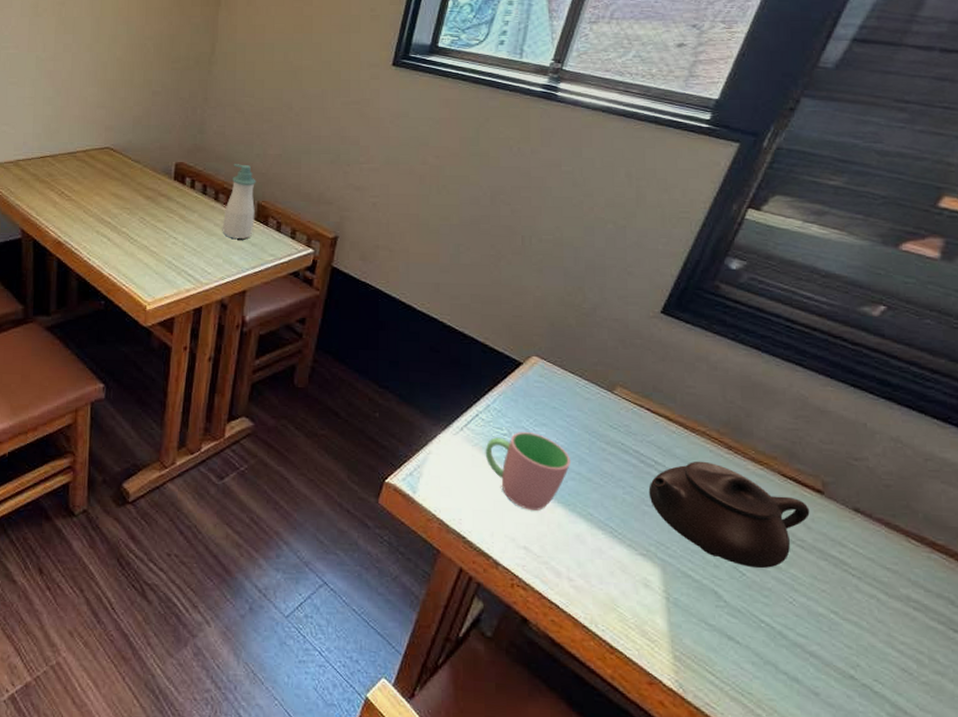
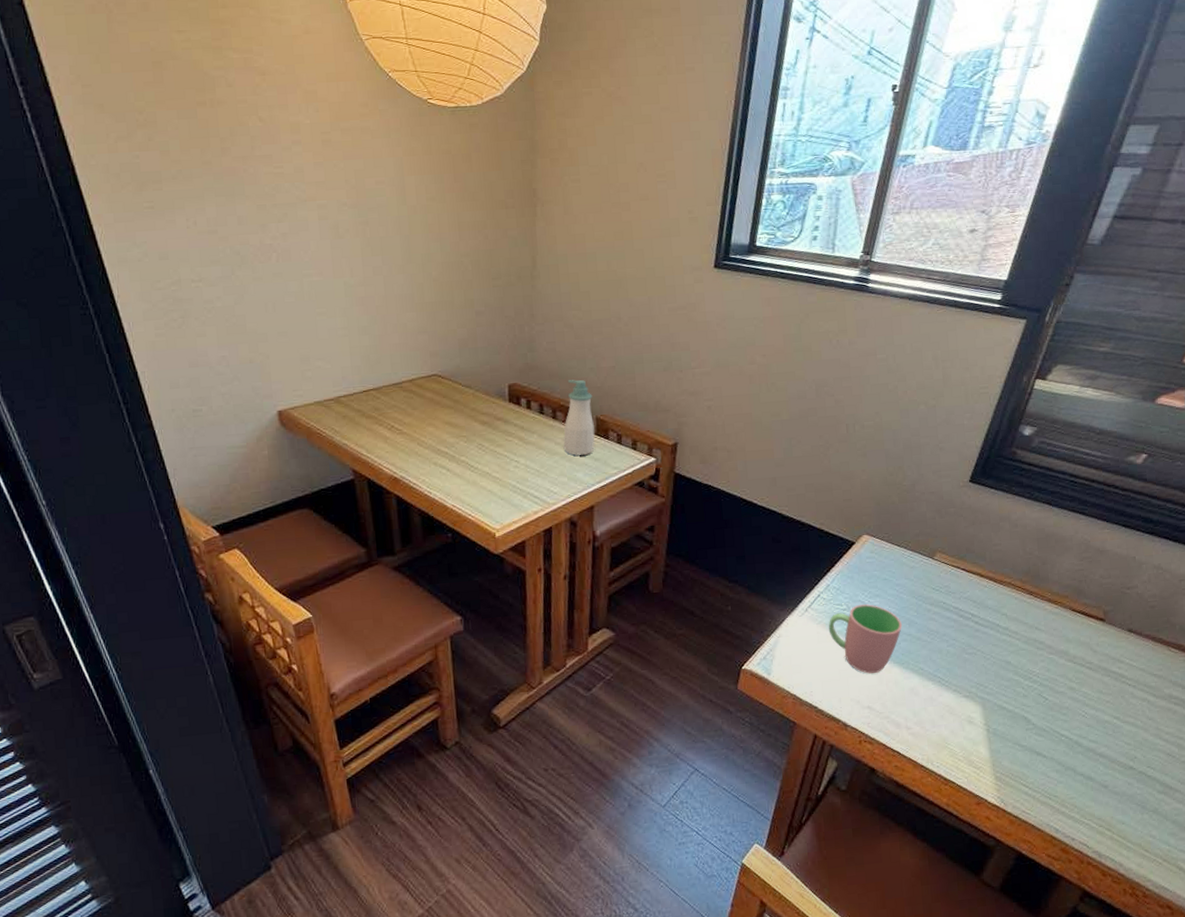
teapot: present [648,461,810,569] -> none [968,608,1095,693]

